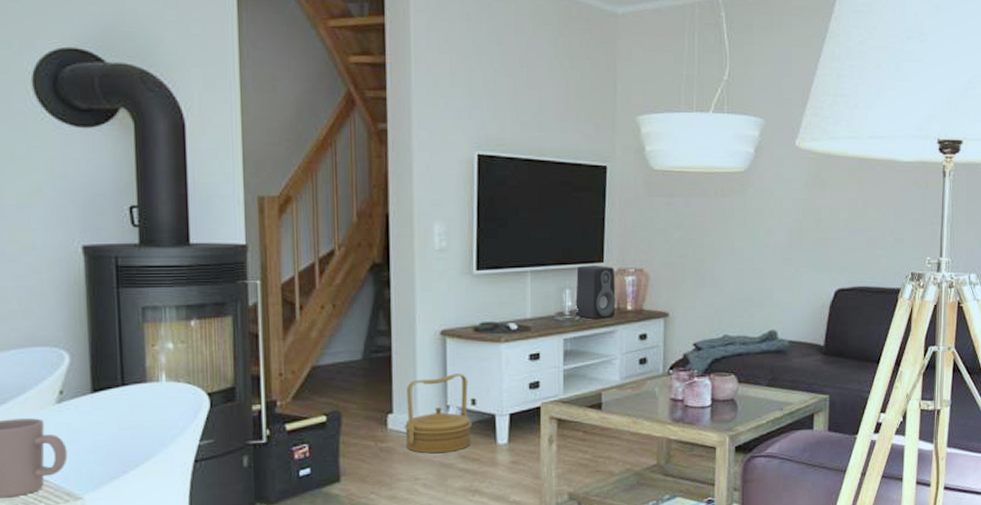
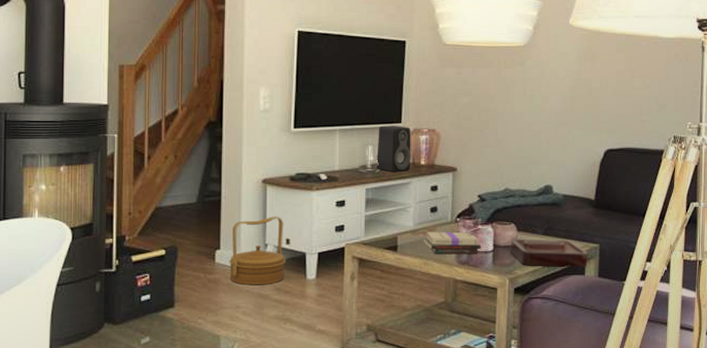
books: none [631,385,697,412] -> present [423,231,481,255]
decorative tray: none [730,390,817,422] -> present [510,238,588,268]

